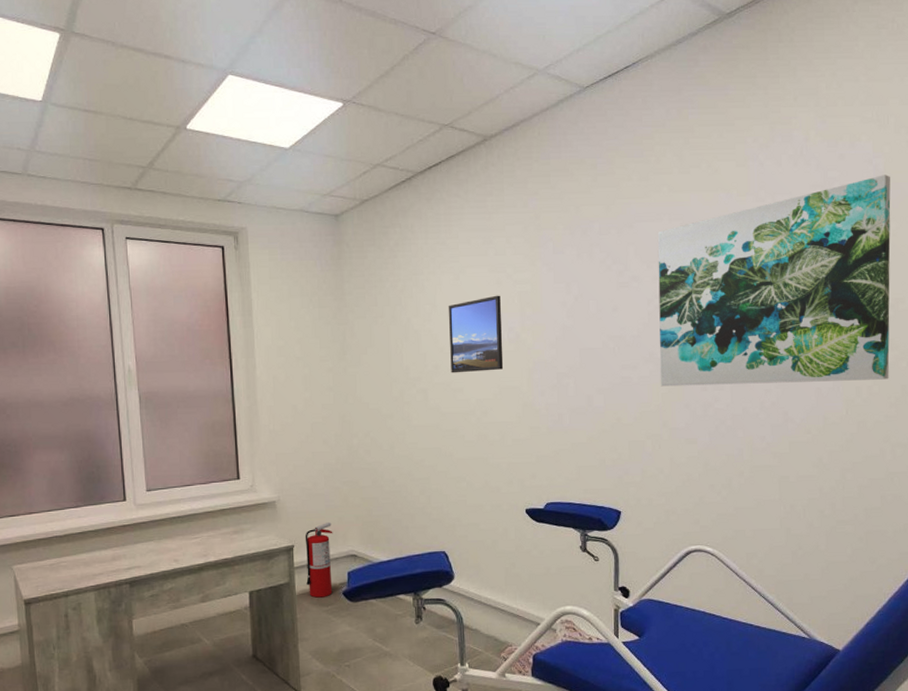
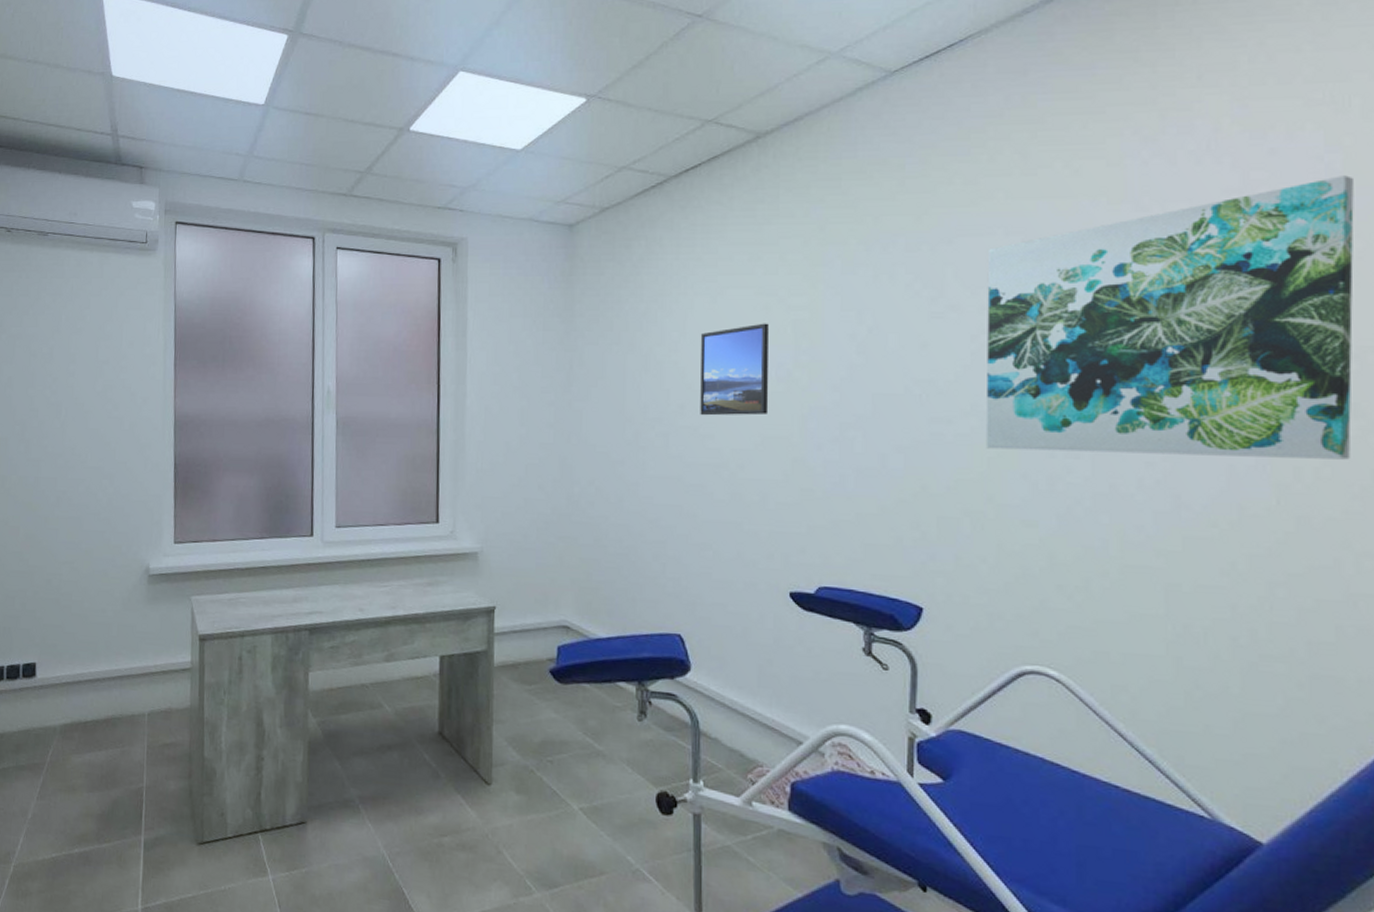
fire extinguisher: present [305,521,333,598] -> none [507,582,543,674]

